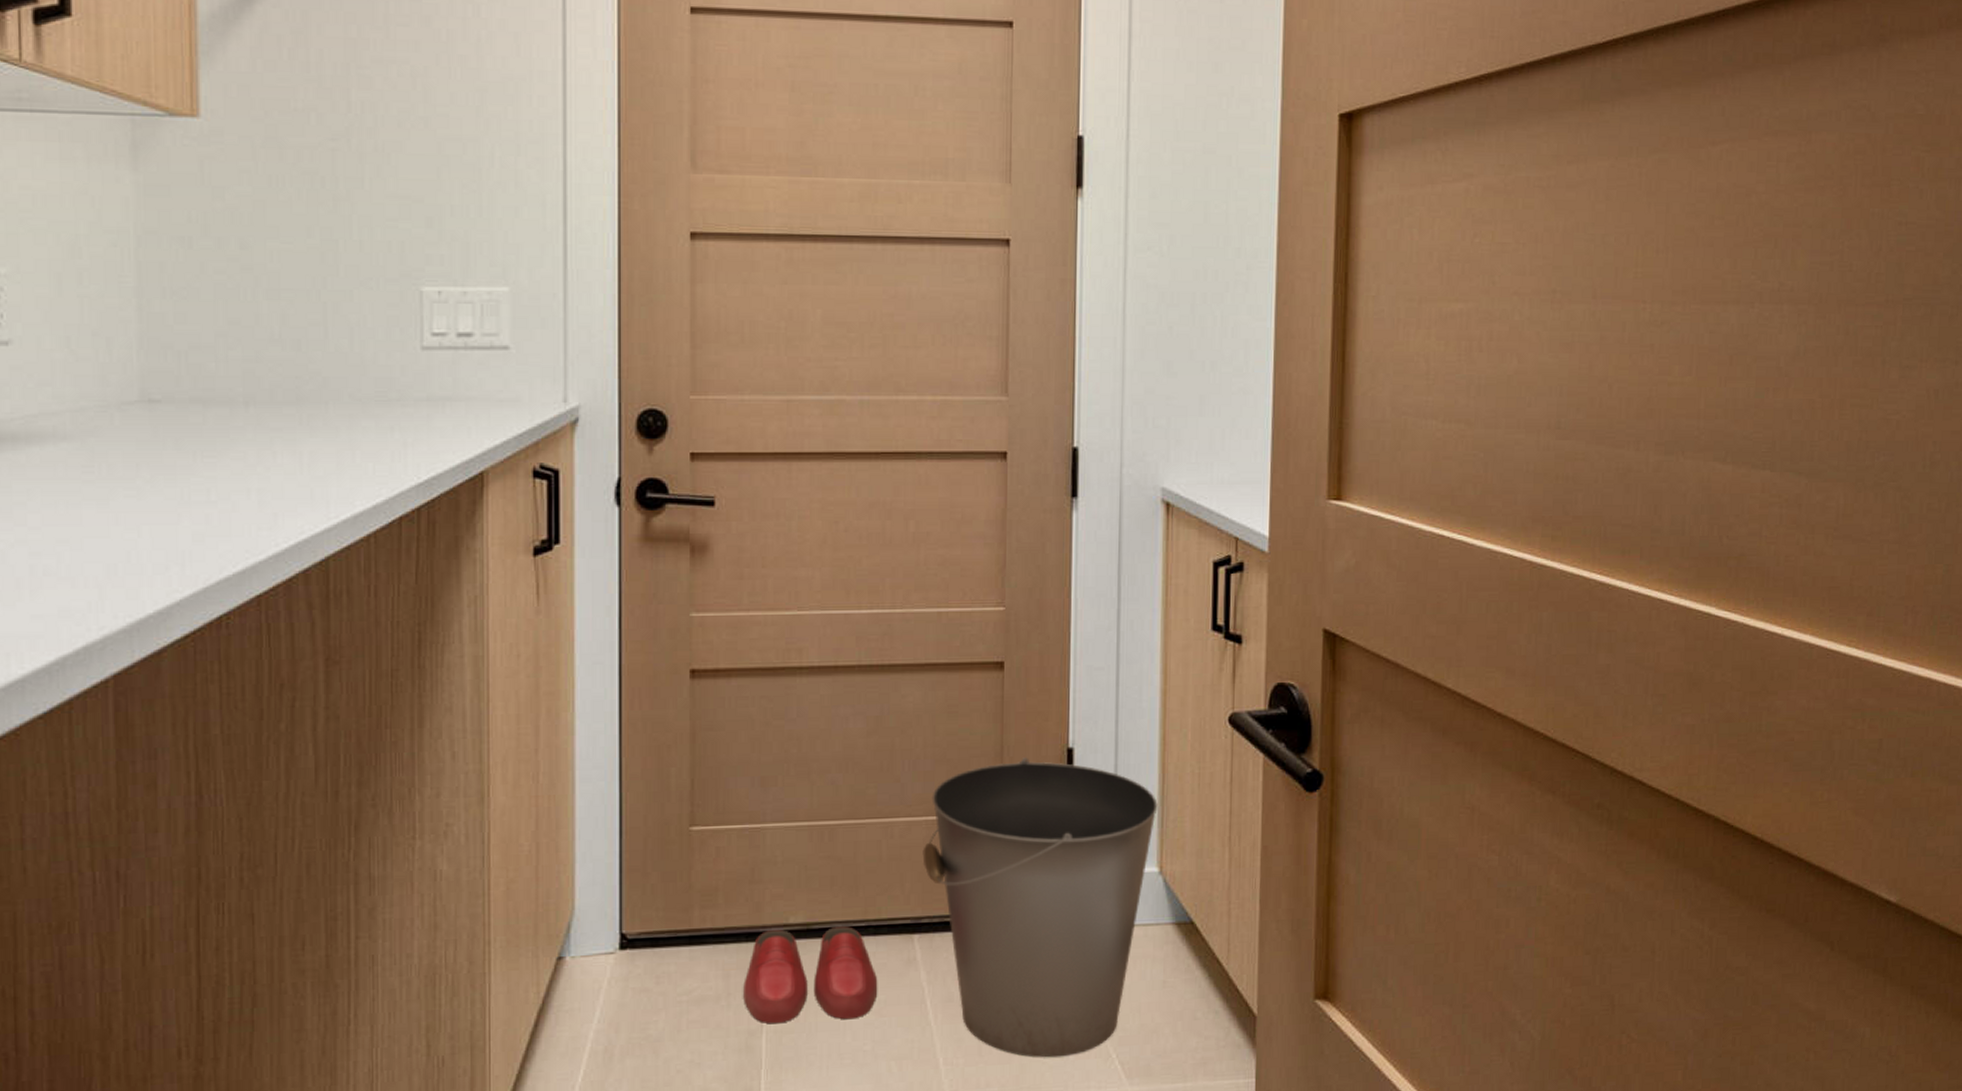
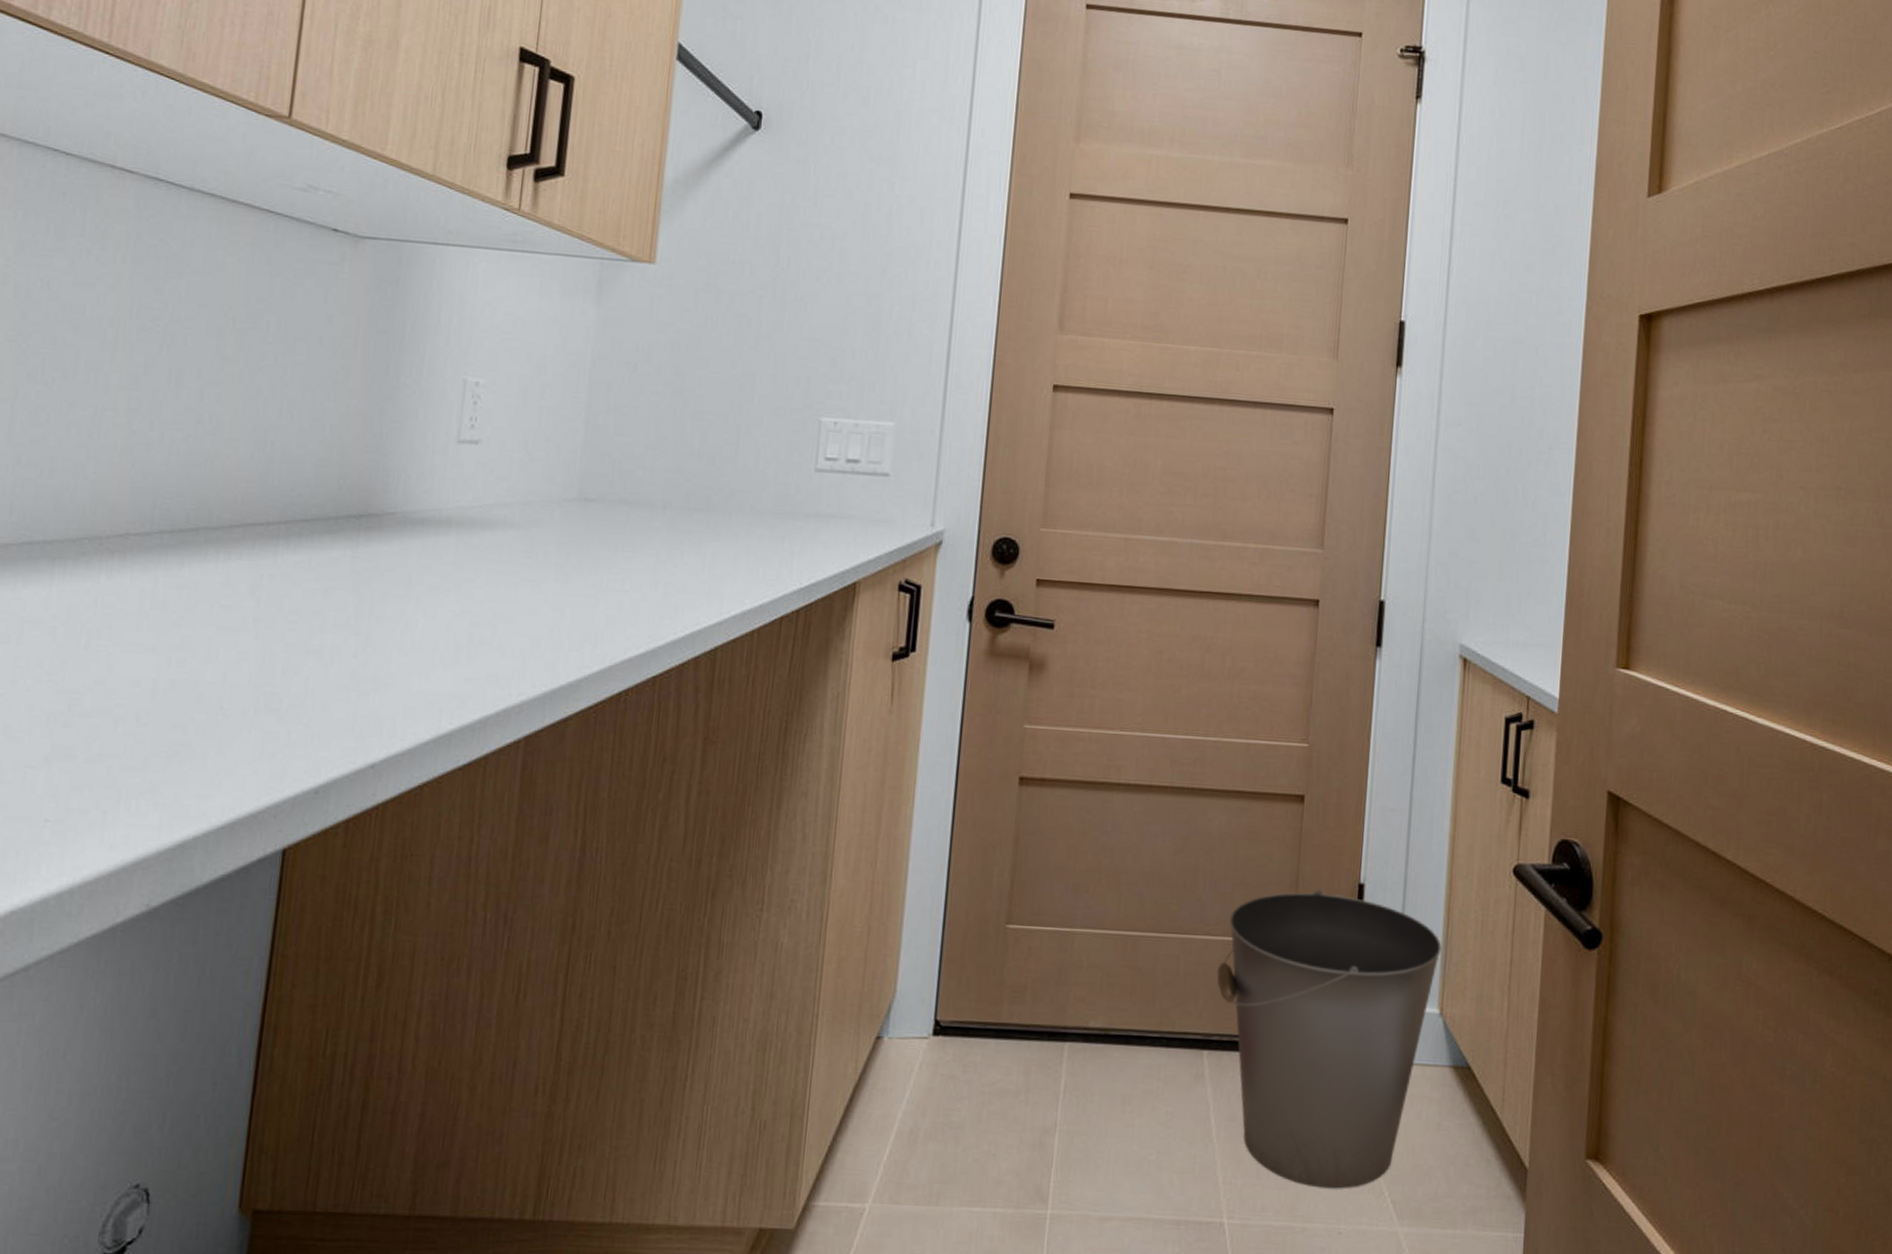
slippers: present [743,926,878,1024] -> none [1041,1032,1167,1128]

